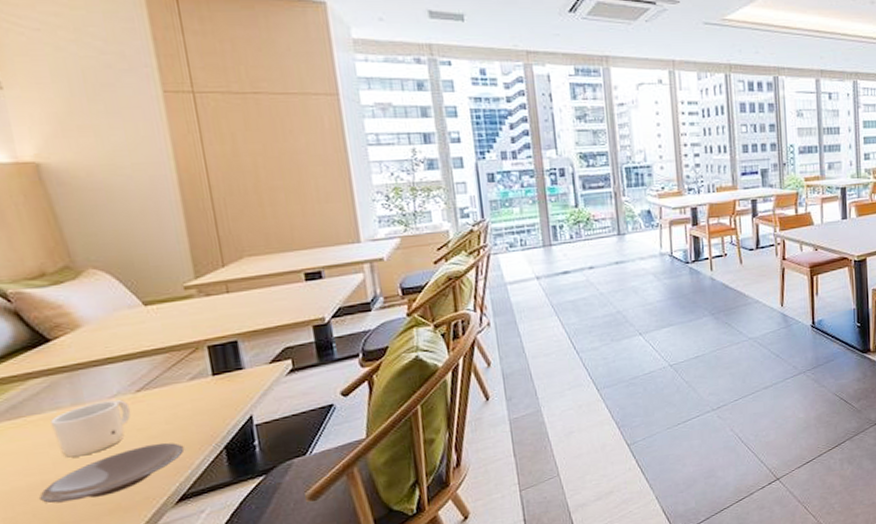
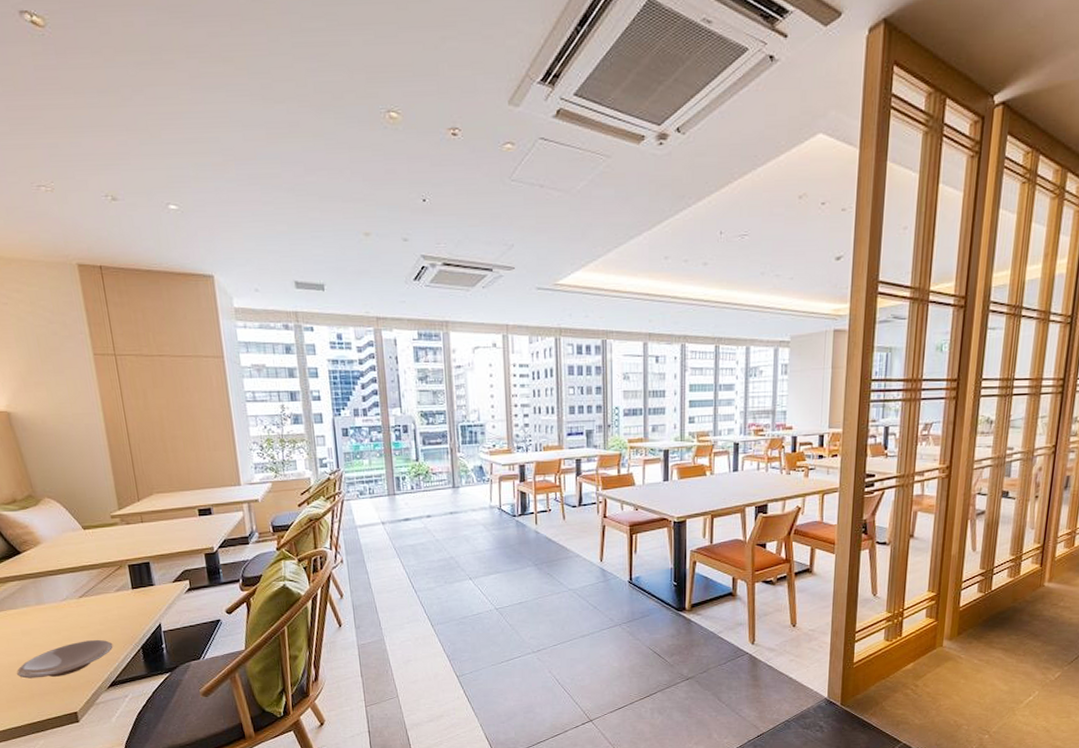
mug: present [50,400,131,458] -> none [22,603,76,645]

